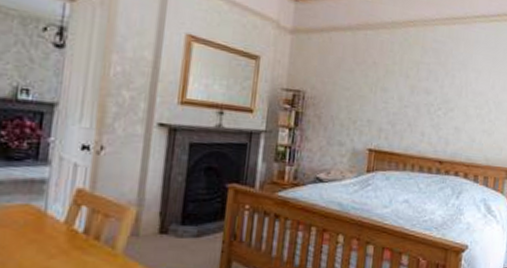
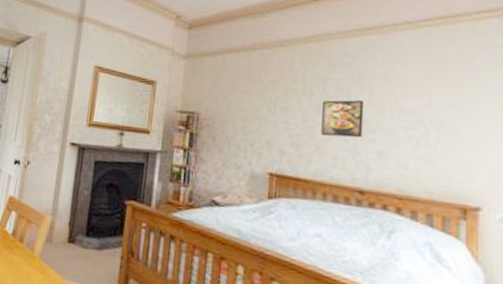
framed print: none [413,82,448,116] -> present [321,100,365,138]

